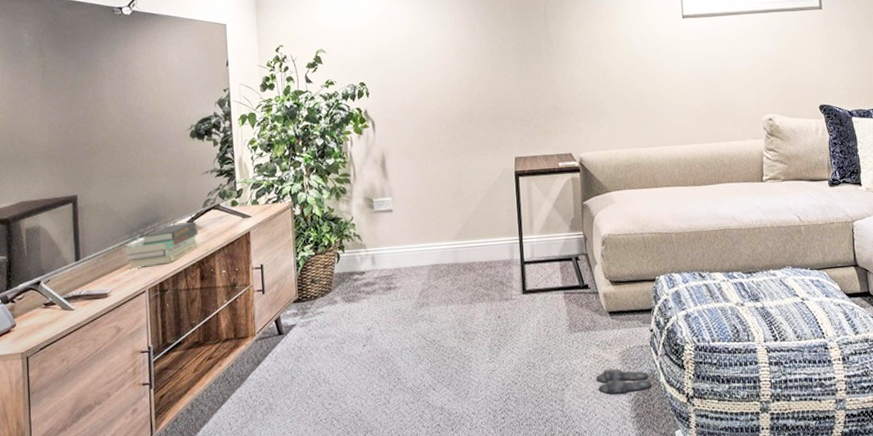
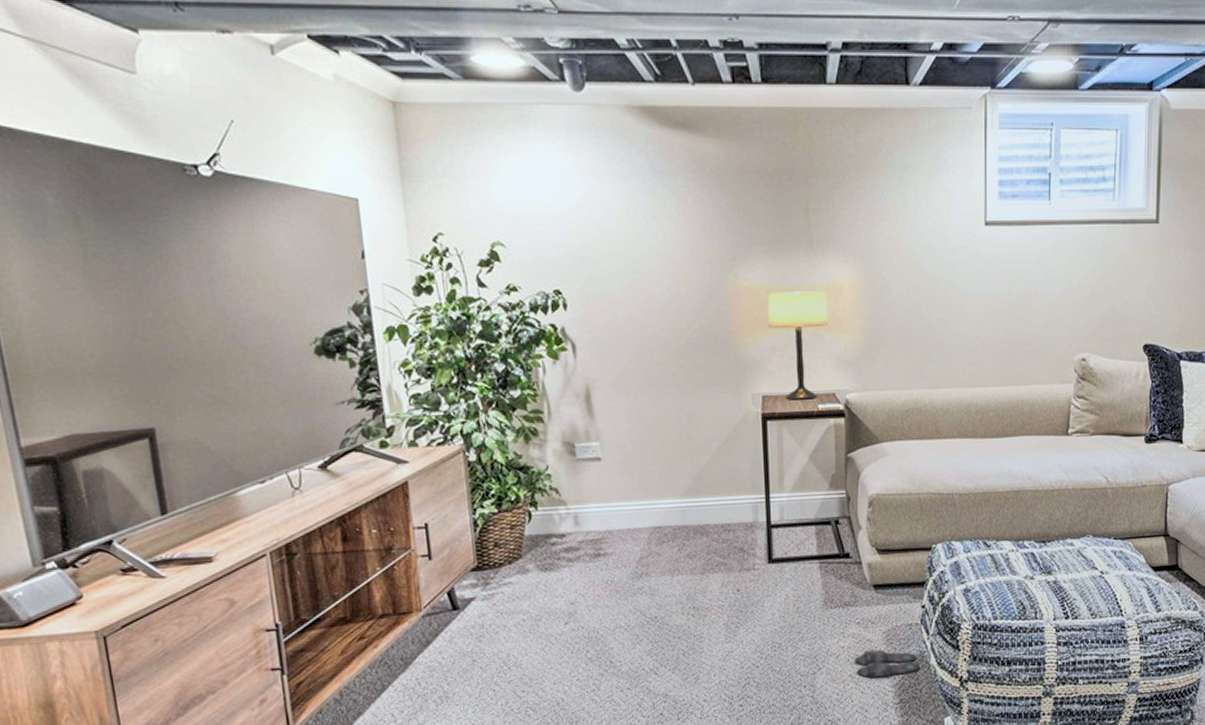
books: present [124,221,199,270] -> none [231,466,336,527]
table lamp: none [517,74,564,160] -> present [767,289,828,400]

